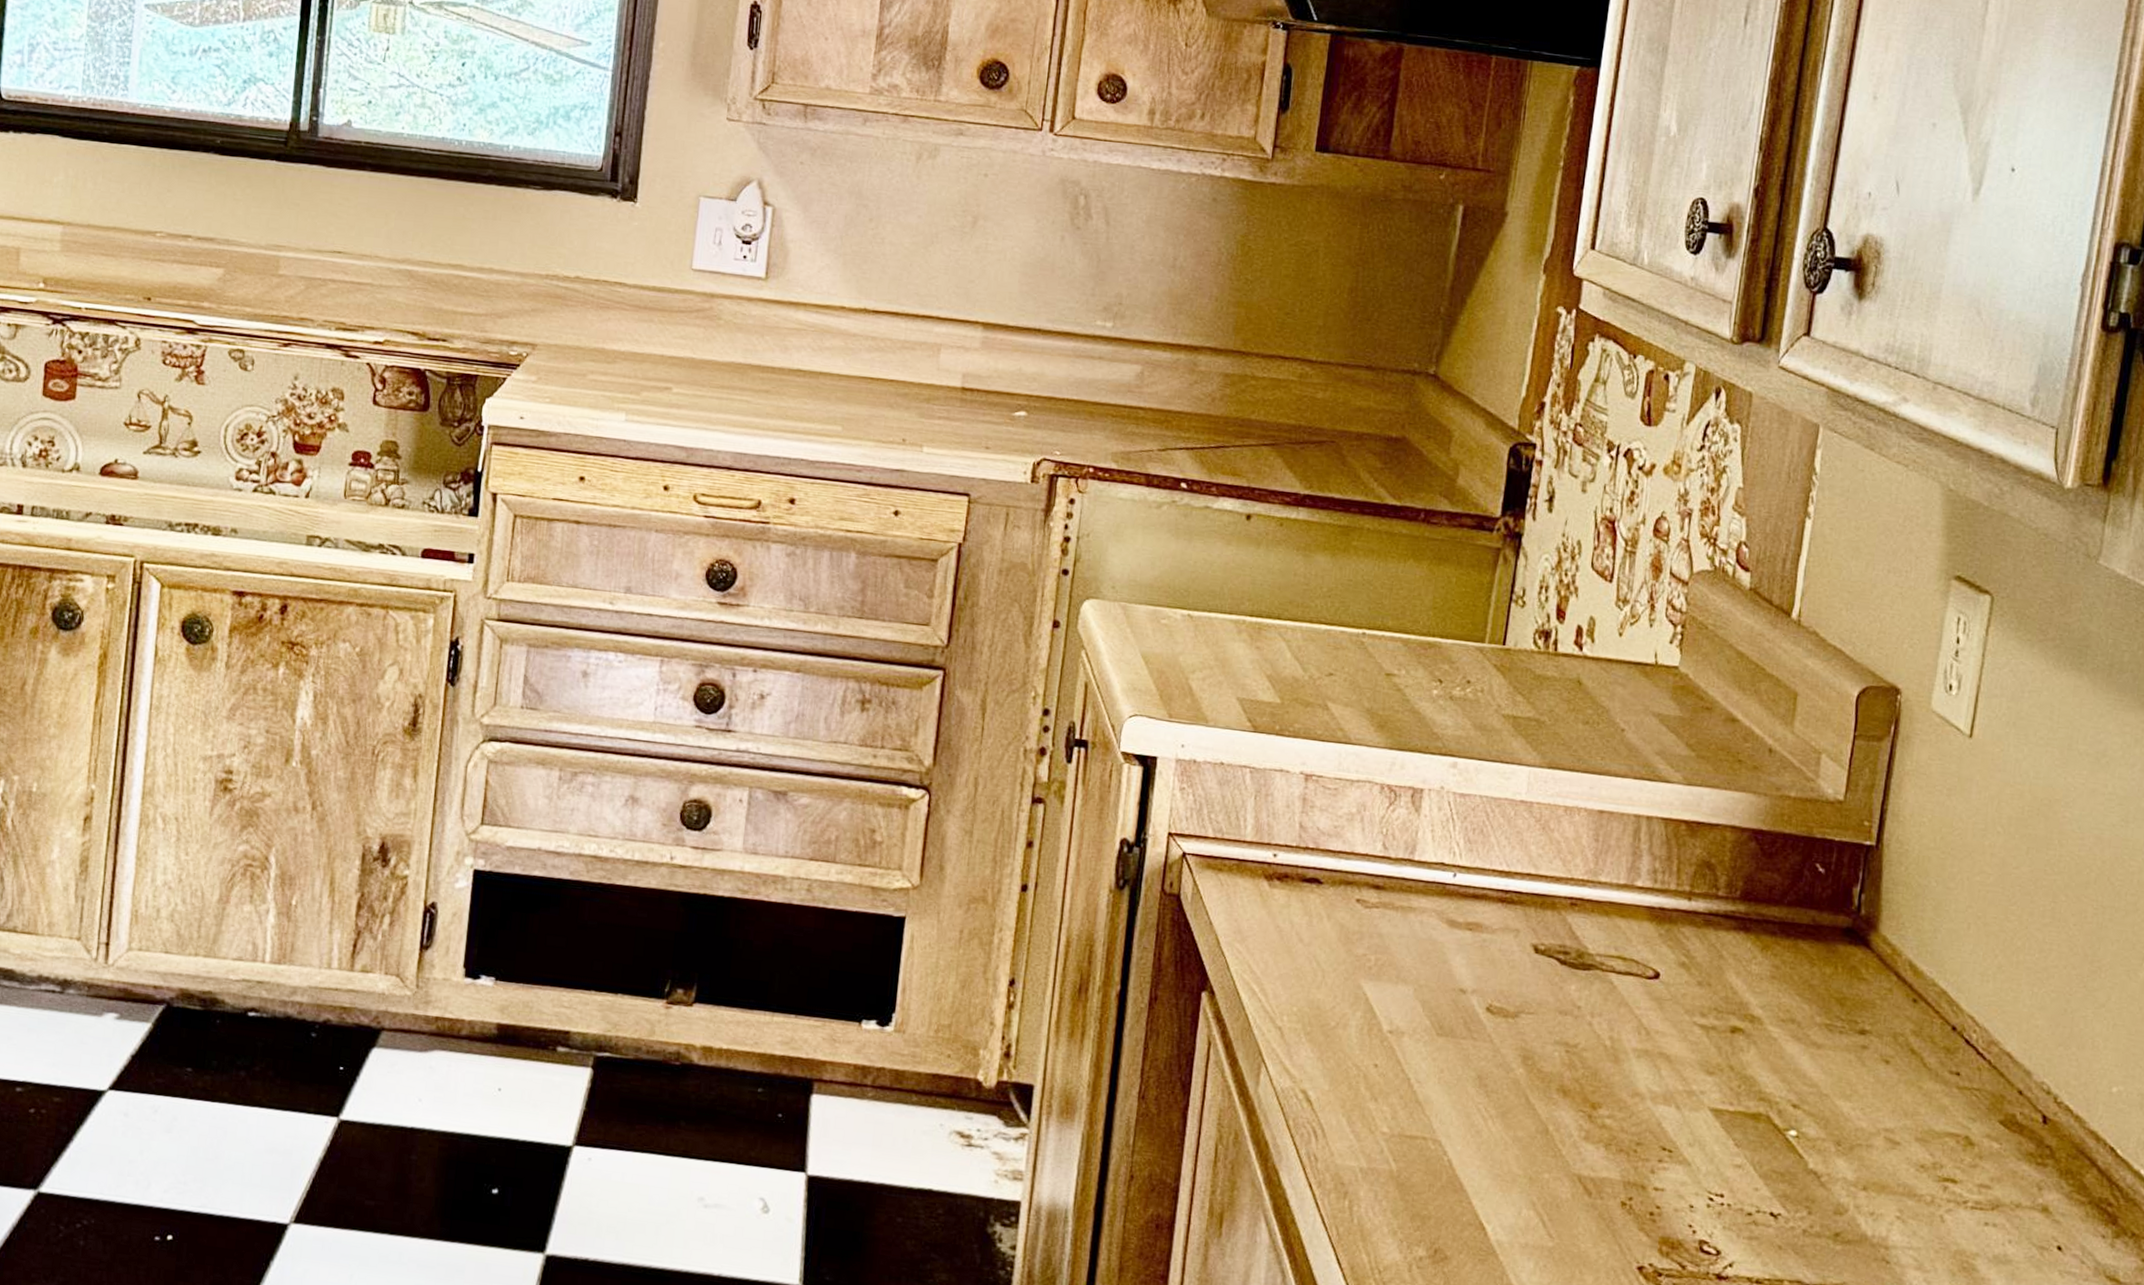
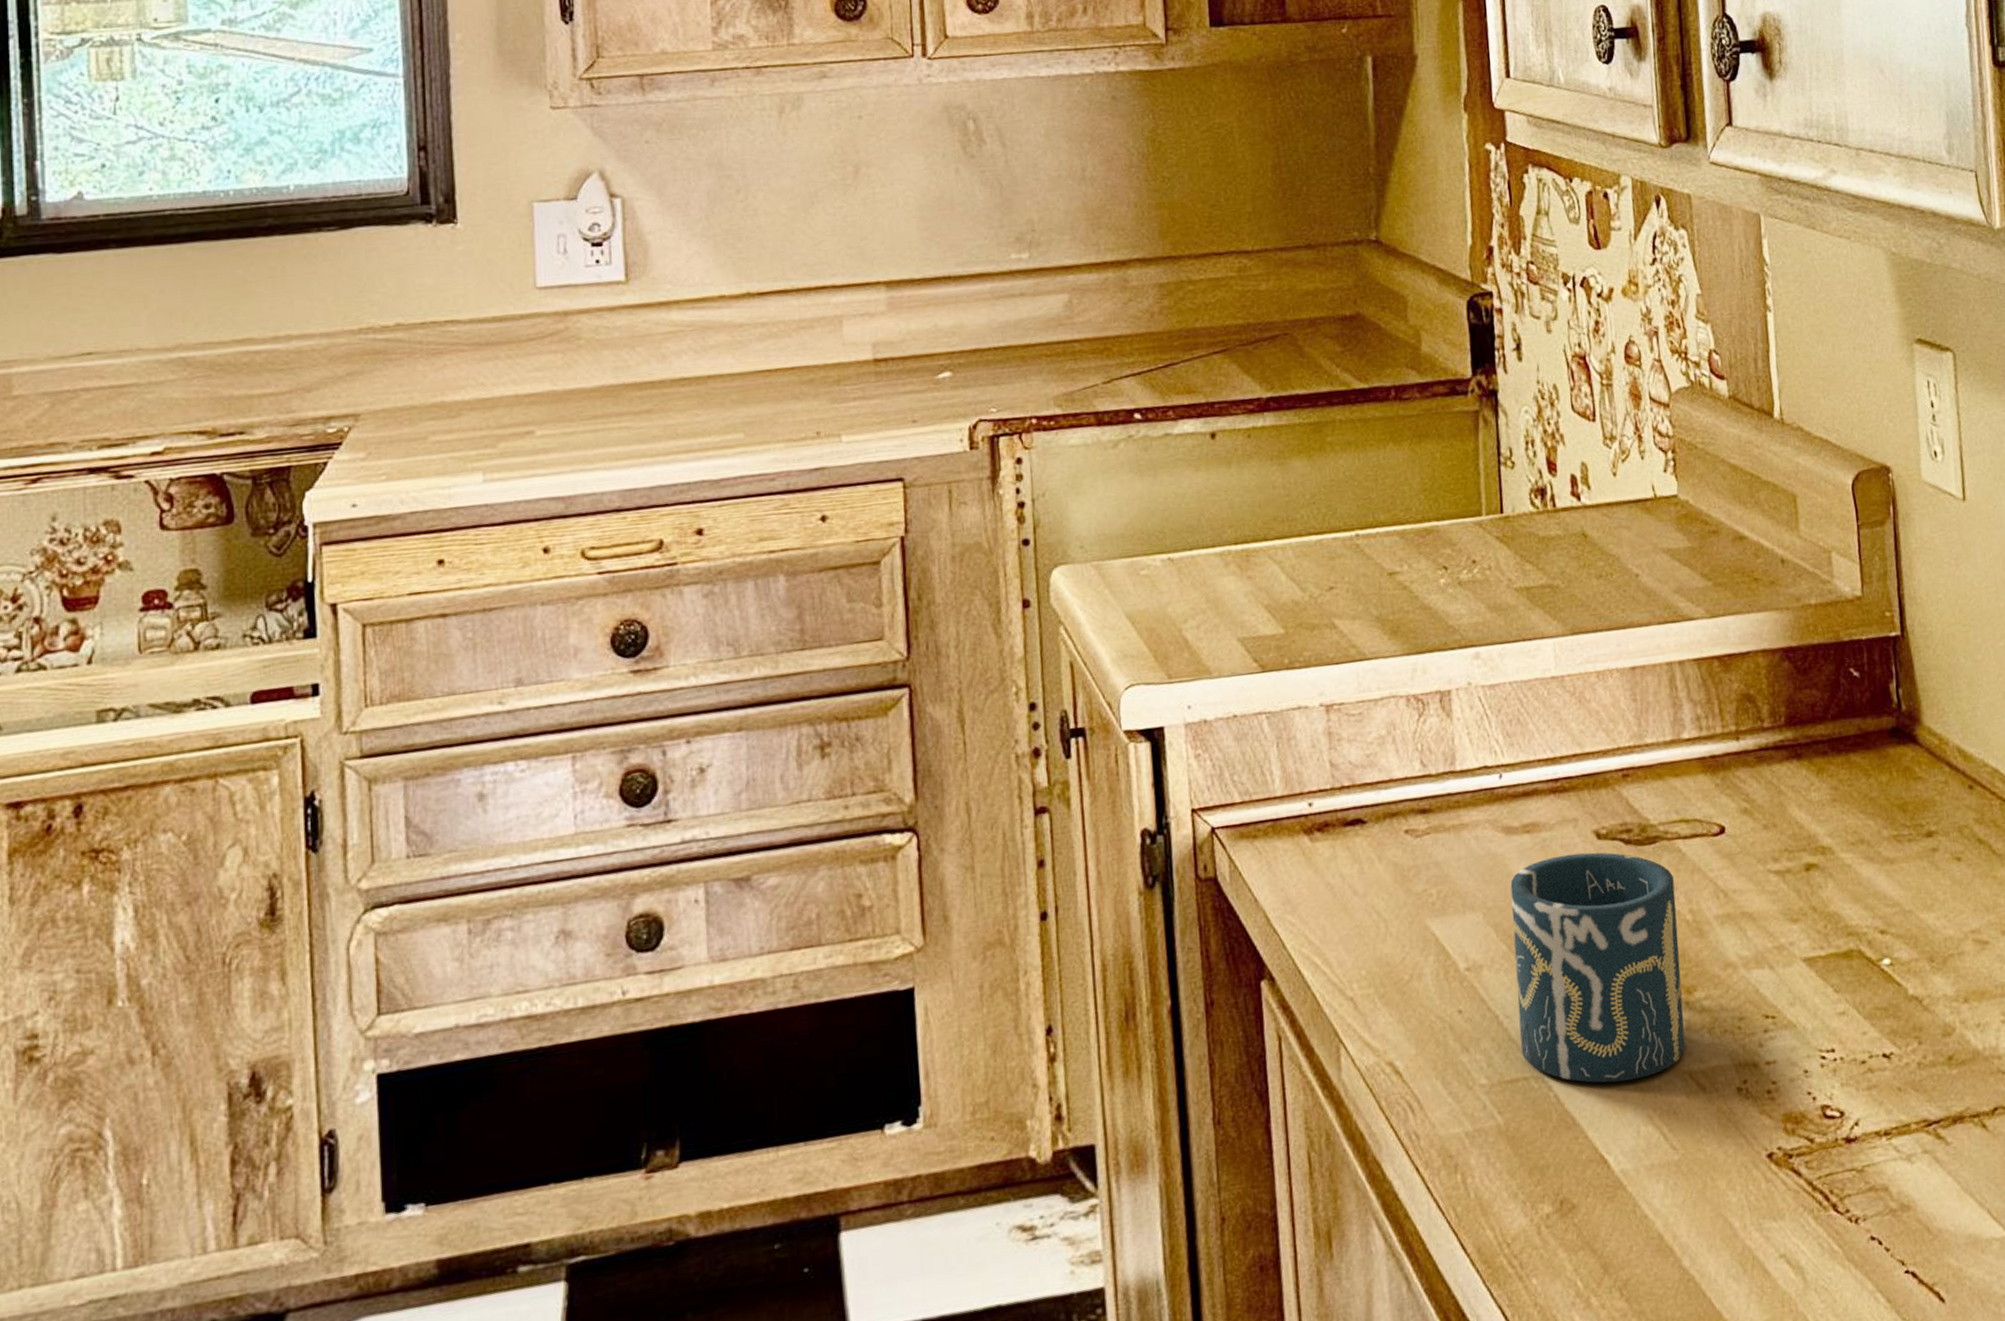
cup: none [1425,956,1601,1169] -> present [1510,852,1686,1083]

